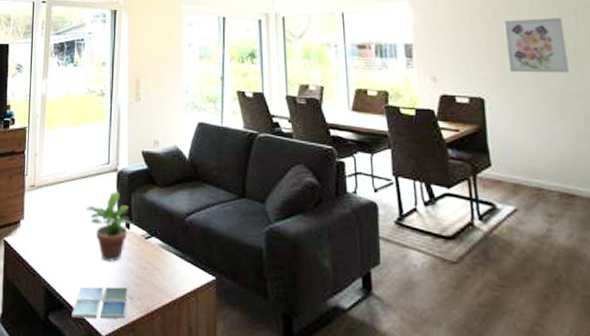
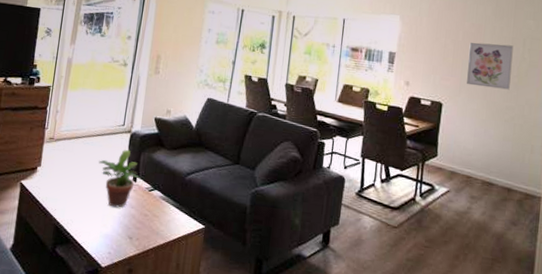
drink coaster: present [71,286,129,319] -> none [76,226,130,255]

